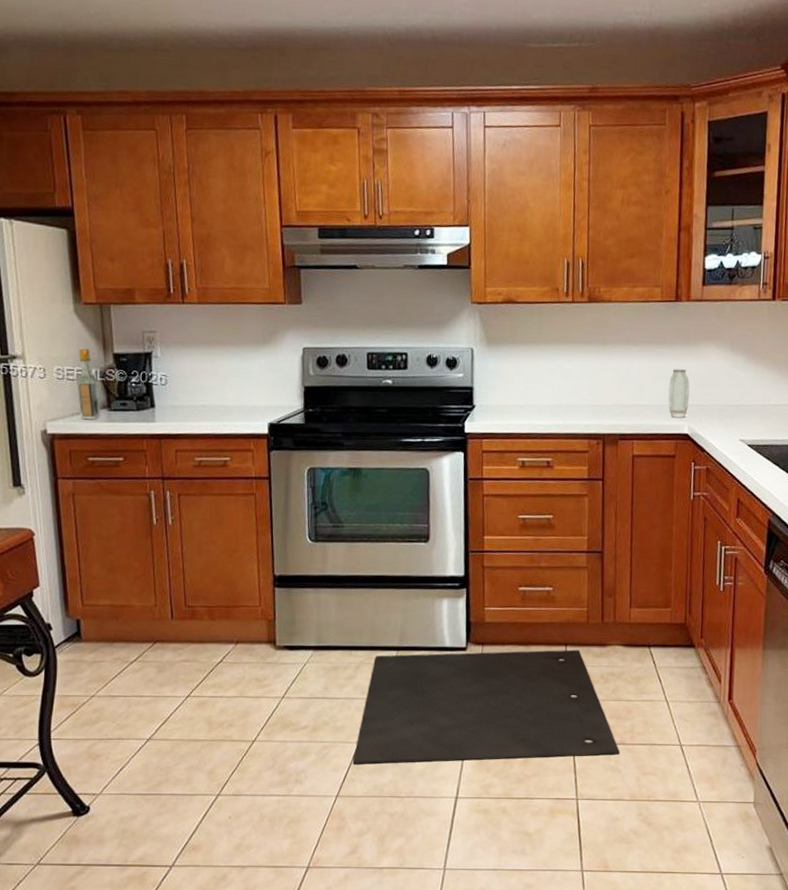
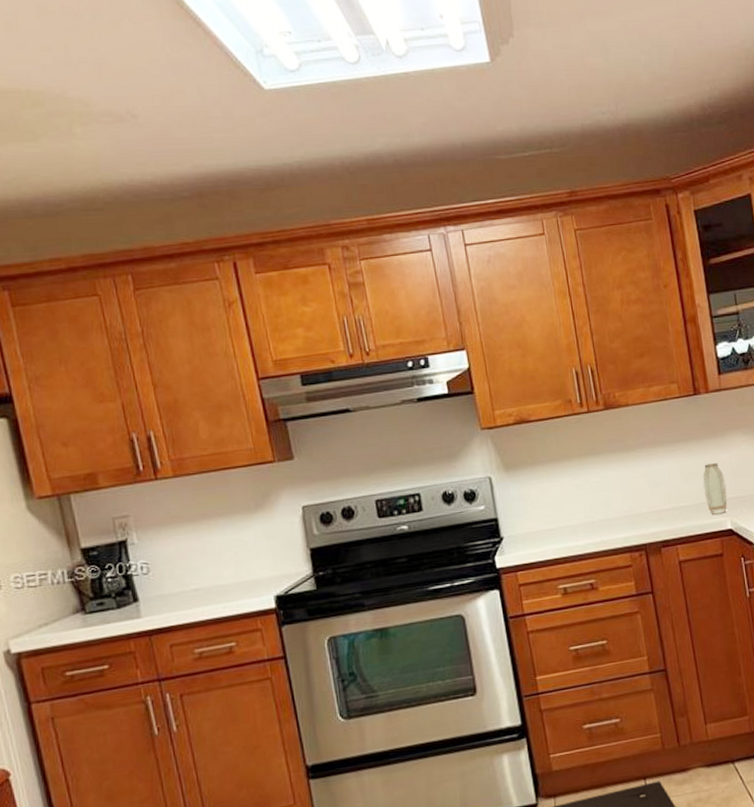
bottle: present [77,348,101,420] -> none [38,548,75,630]

